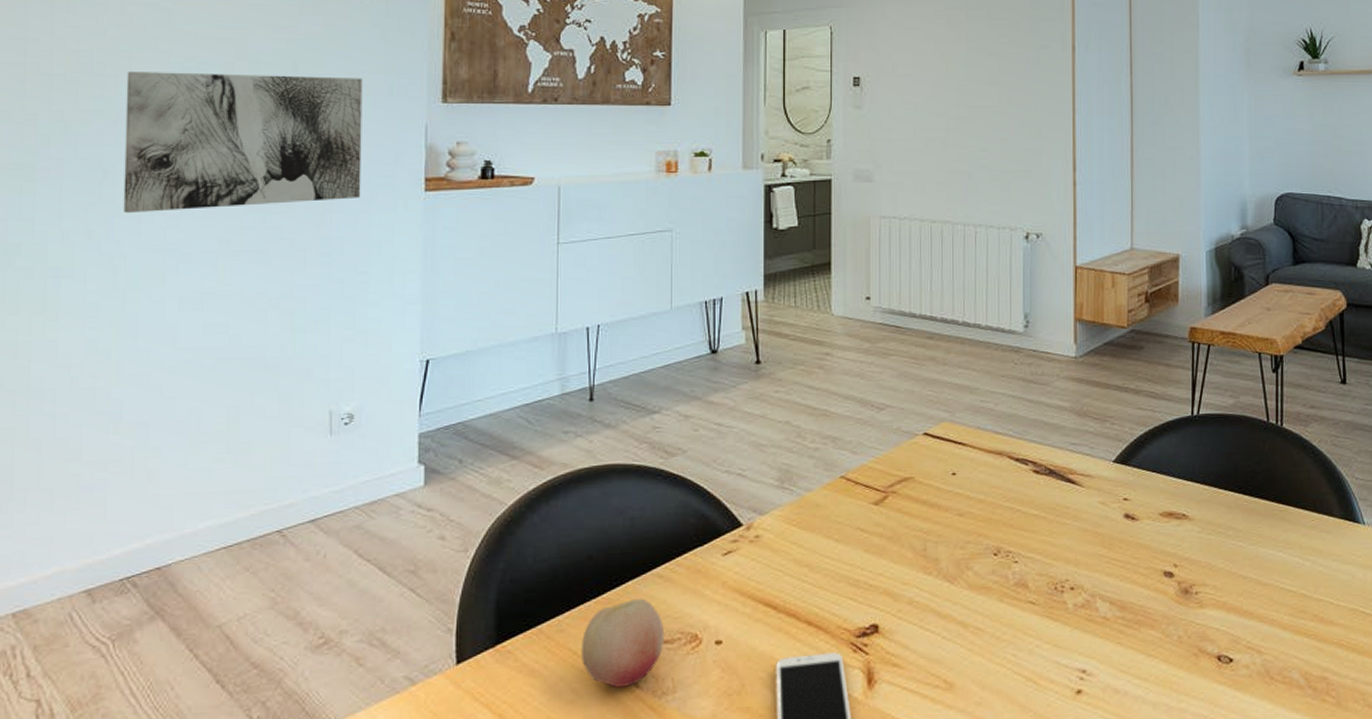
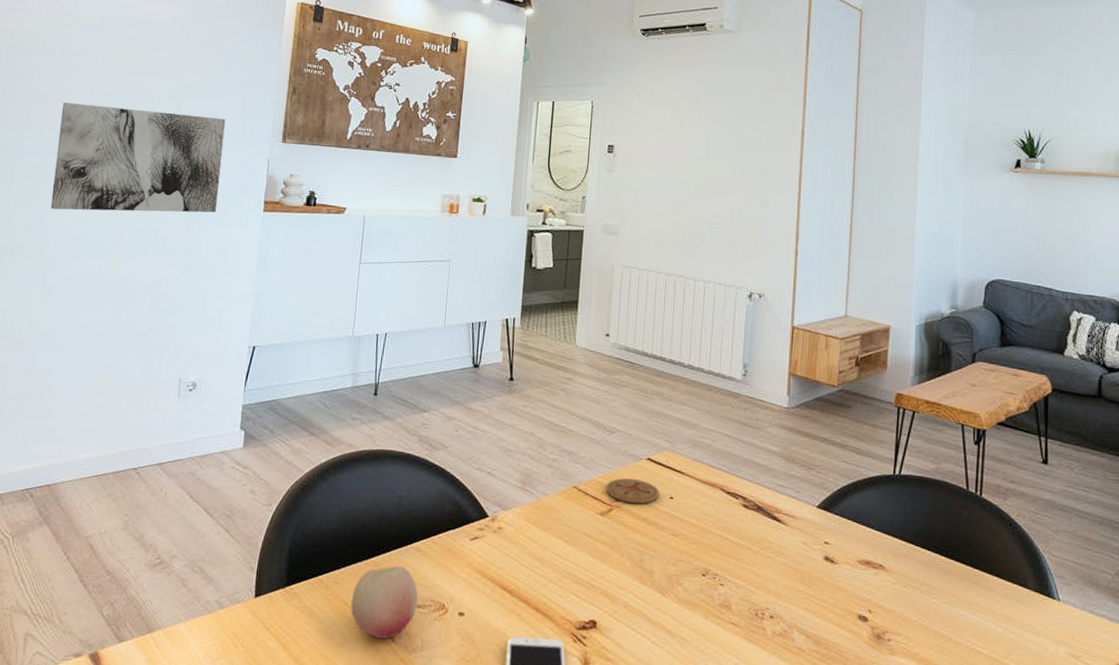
coaster: none [878,458,940,487] -> present [606,478,660,504]

